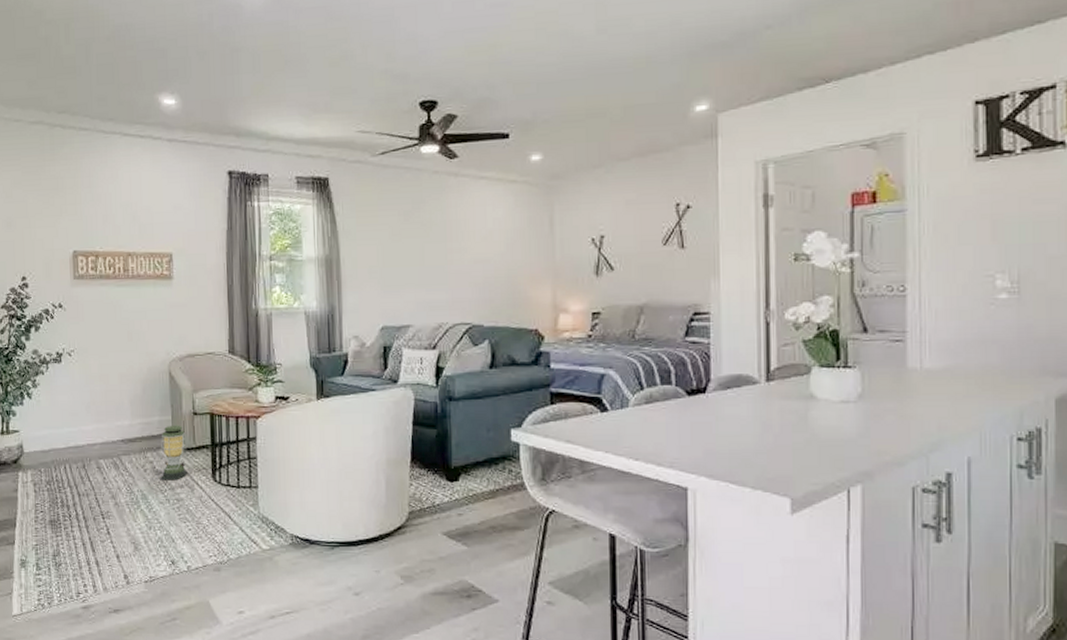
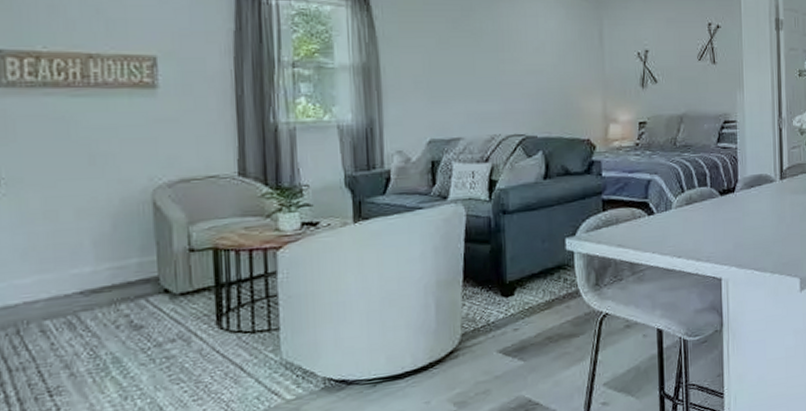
lantern: present [158,425,188,481] -> none [137,265,181,337]

